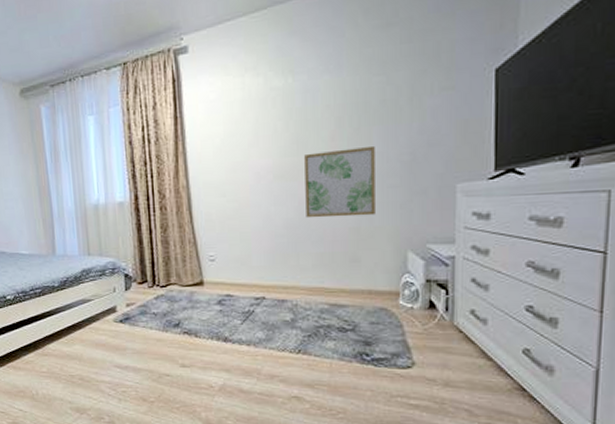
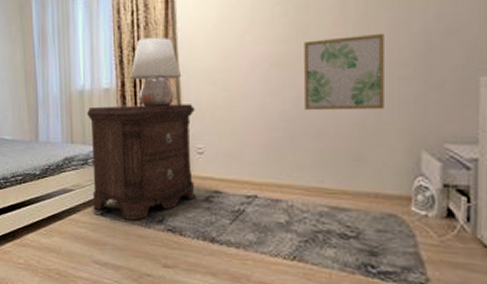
nightstand: none [103,215,208,325] -> present [87,104,195,220]
table lamp: none [143,151,193,218] -> present [130,37,182,106]

